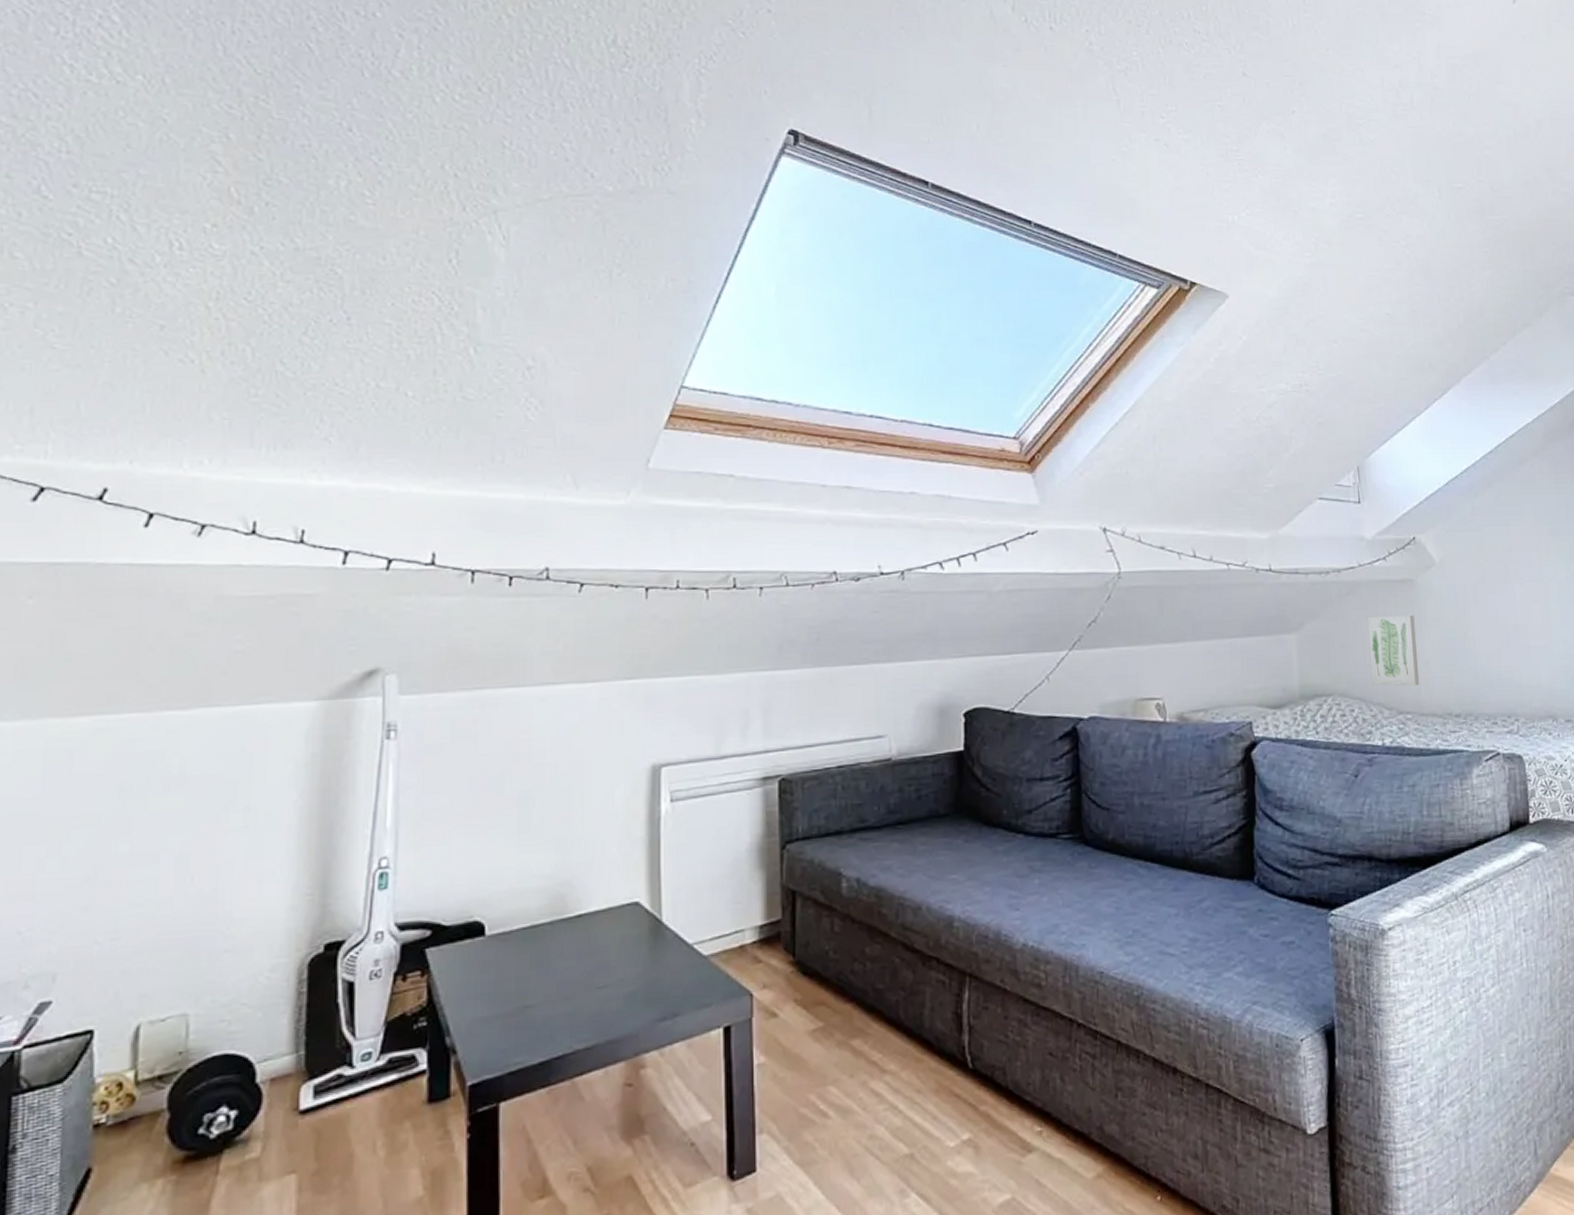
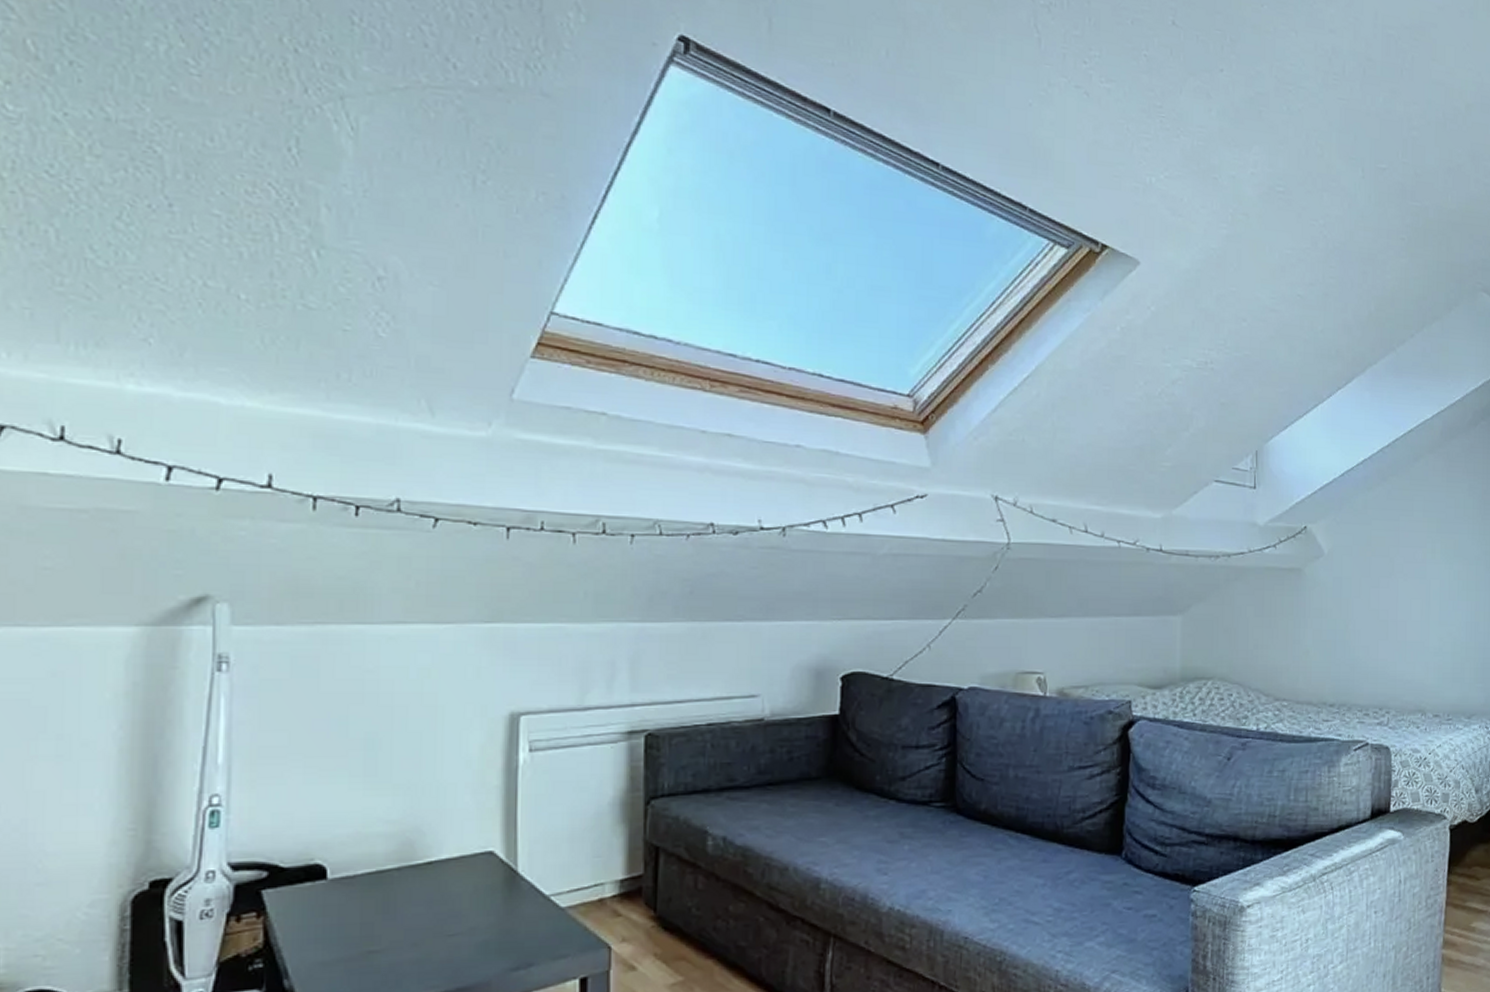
wall art: present [1367,614,1420,687] -> none [1252,603,1299,674]

